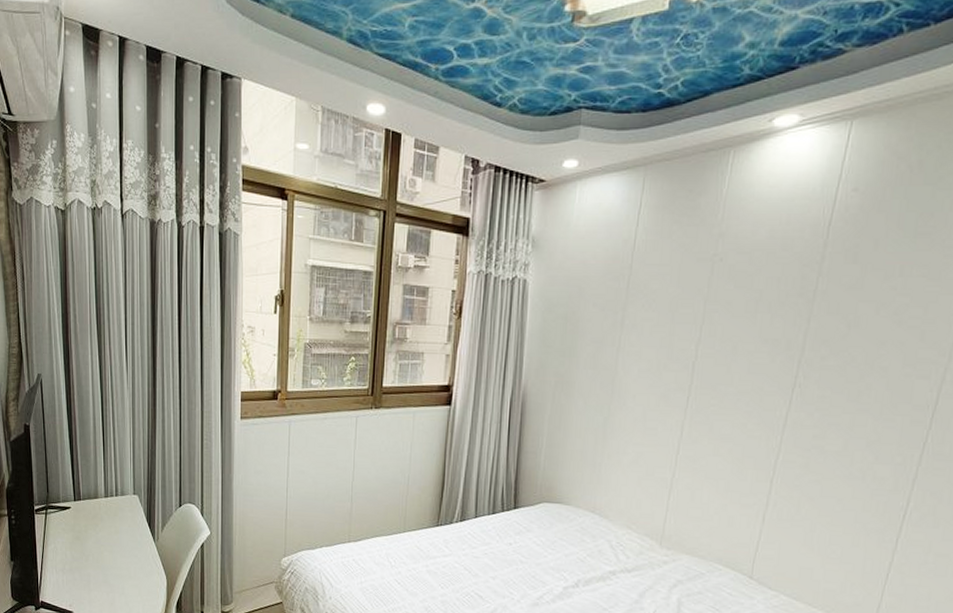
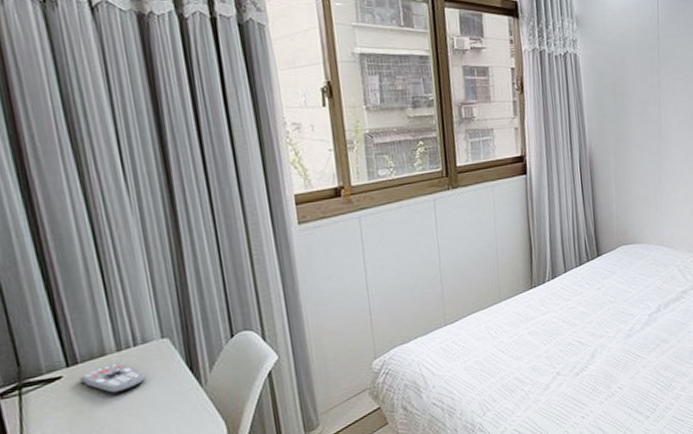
remote control: none [80,505,120,530] -> present [79,362,147,394]

